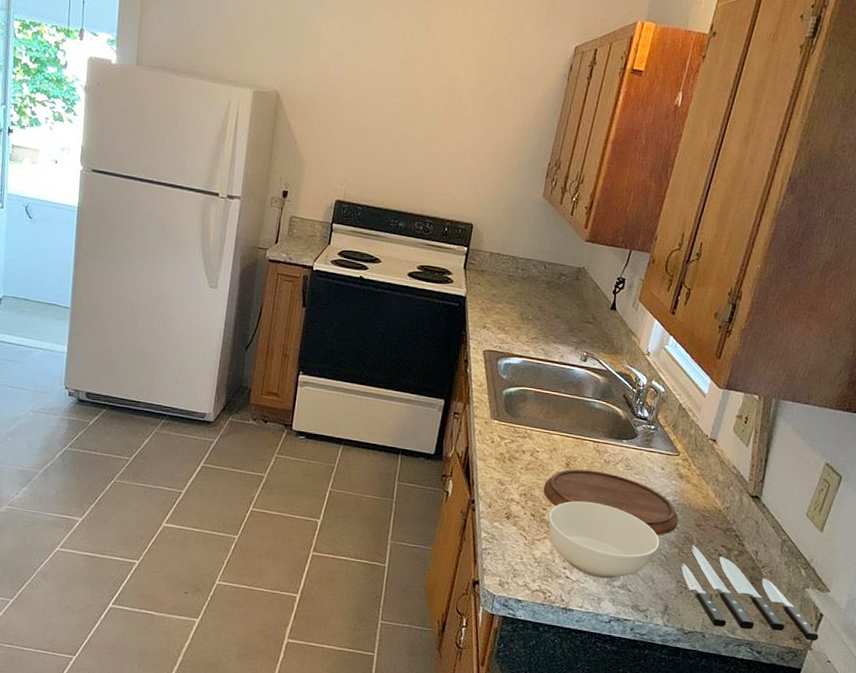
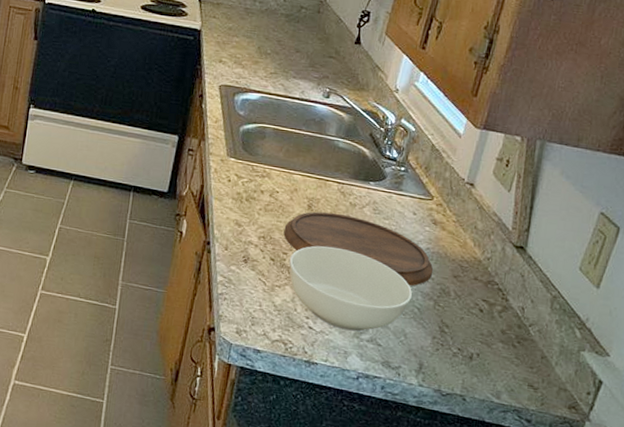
knife: present [680,545,819,641] -> none [436,297,598,412]

